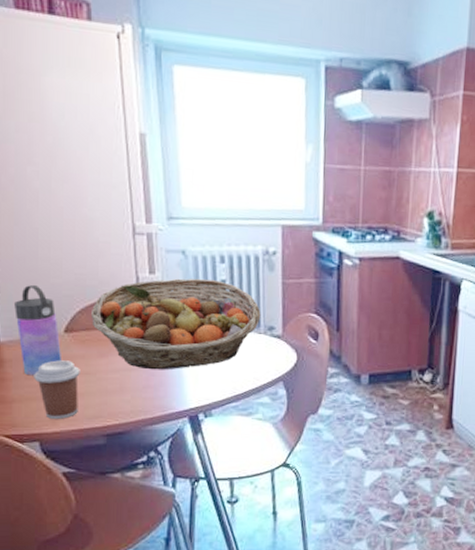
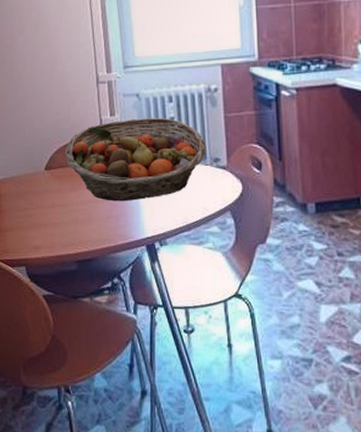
water bottle: present [14,284,63,376] -> none [8,130,43,208]
coffee cup: present [34,360,80,419] -> none [22,194,57,246]

